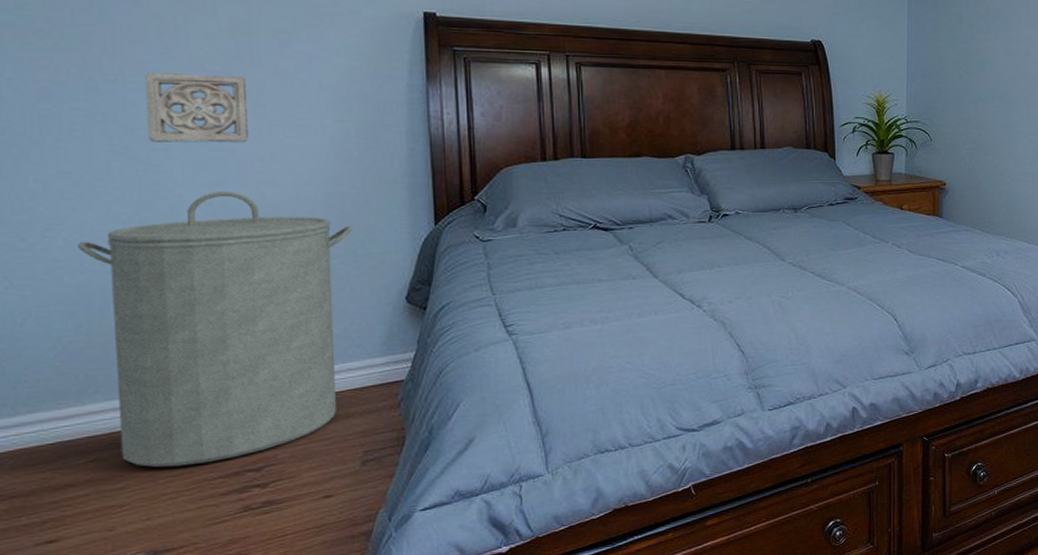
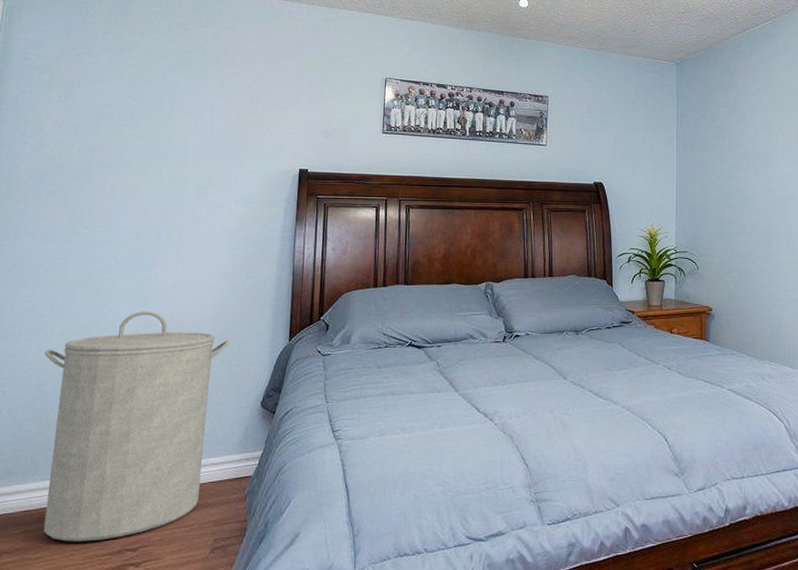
wall ornament: present [145,73,250,143] -> none [104,220,173,273]

